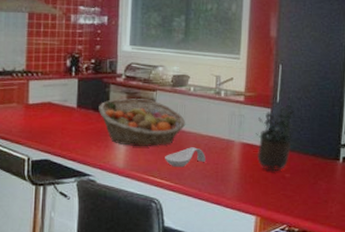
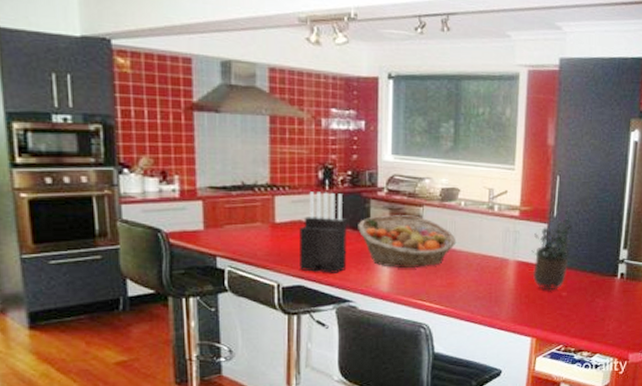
knife block: none [47,77,89,150] -> present [299,192,347,273]
spoon rest: present [165,147,206,168] -> none [434,267,478,289]

